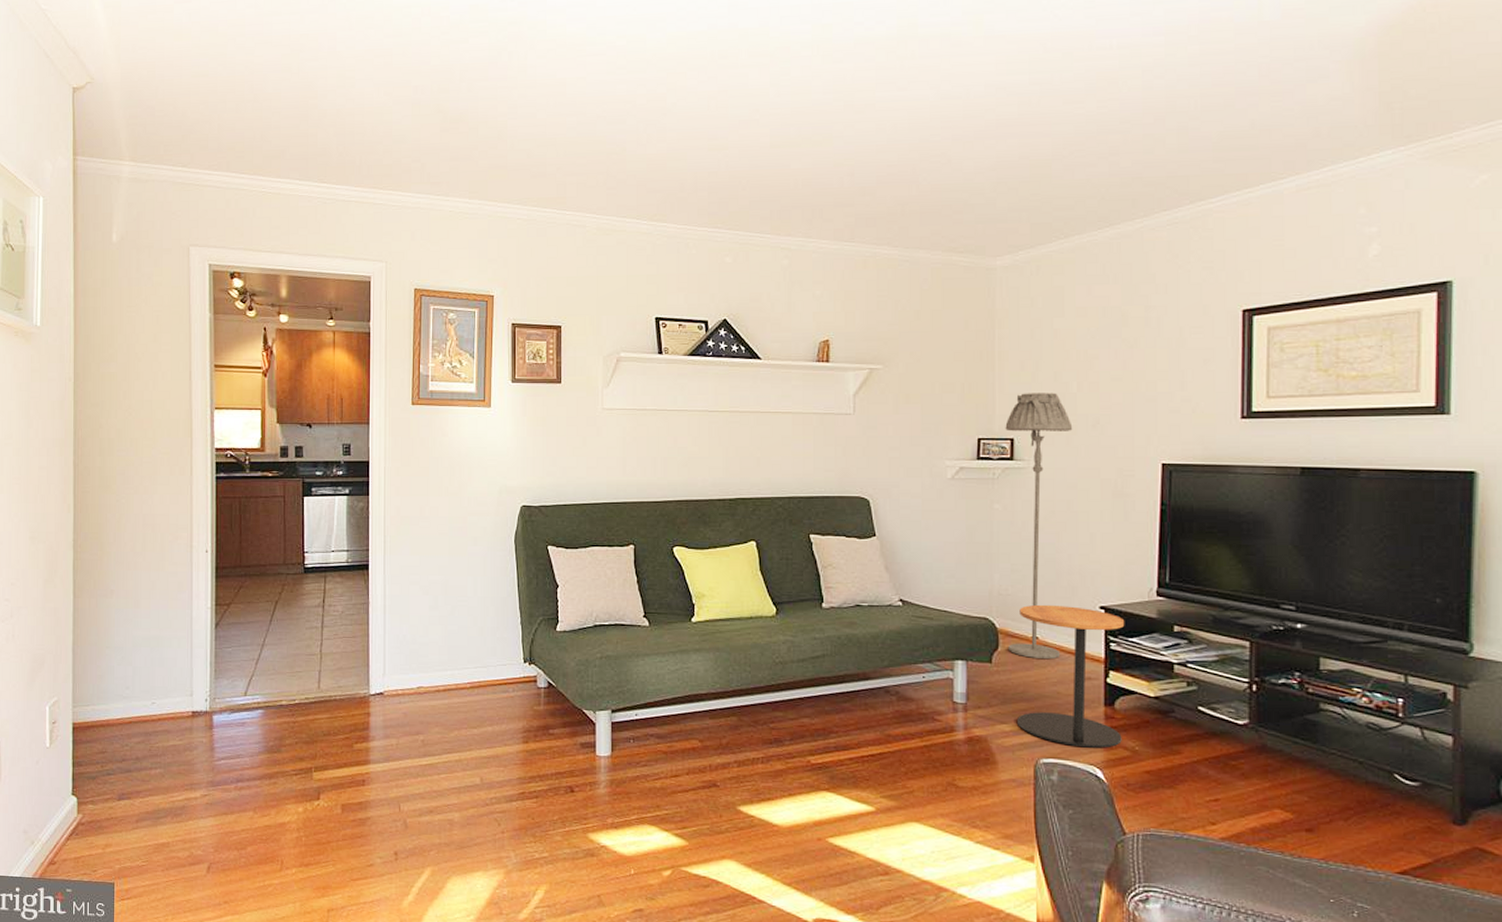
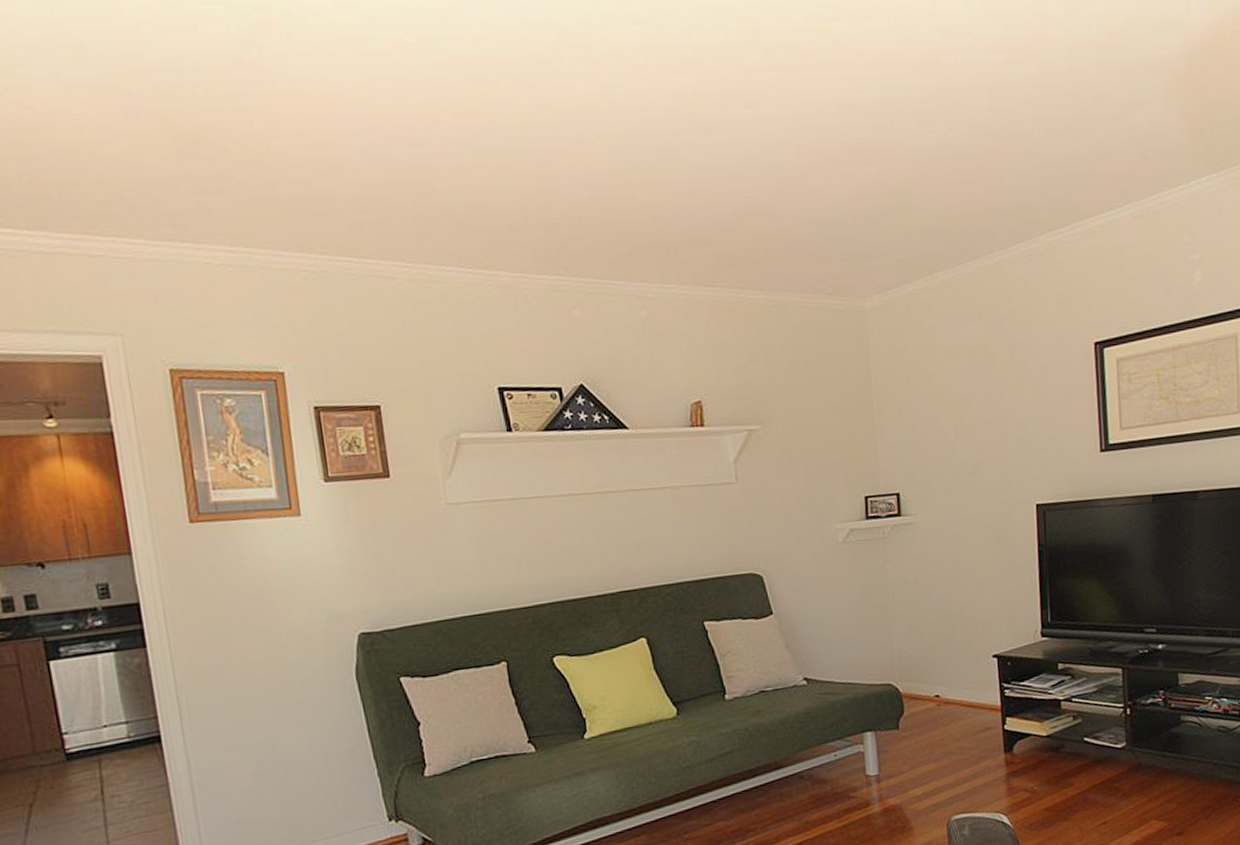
floor lamp: present [1005,393,1073,659] -> none [890,441,962,718]
side table: present [1018,604,1125,748] -> none [920,659,1022,798]

